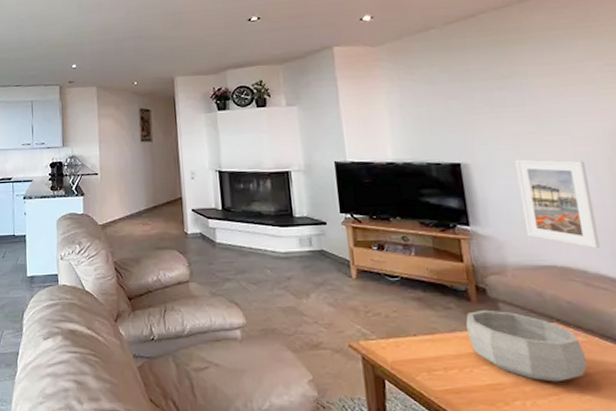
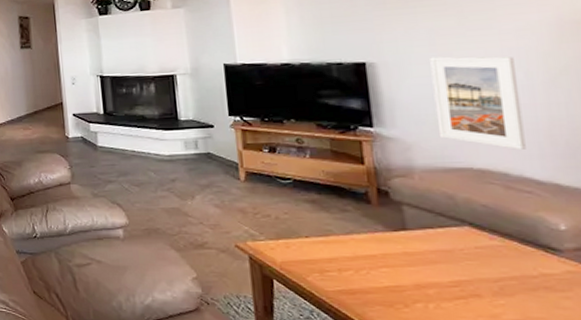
decorative bowl: present [466,309,587,382] -> none [364,212,502,286]

